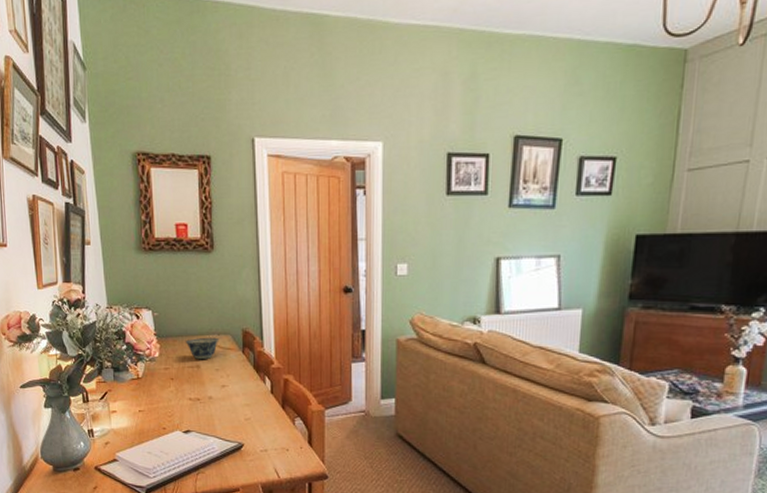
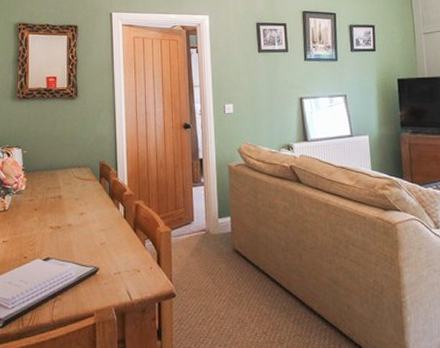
bowl: present [185,337,220,360] -> none [49,170,80,191]

